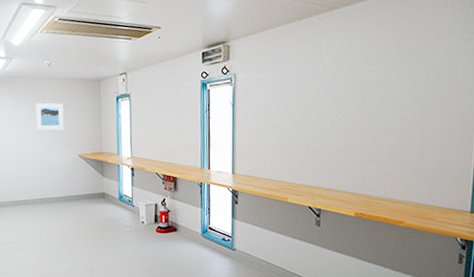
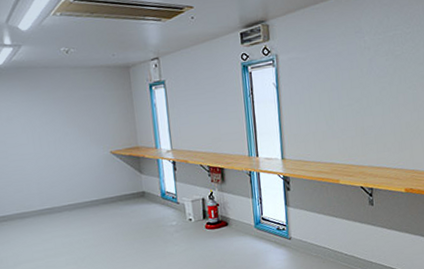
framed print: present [36,102,65,131] -> none [54,95,91,127]

